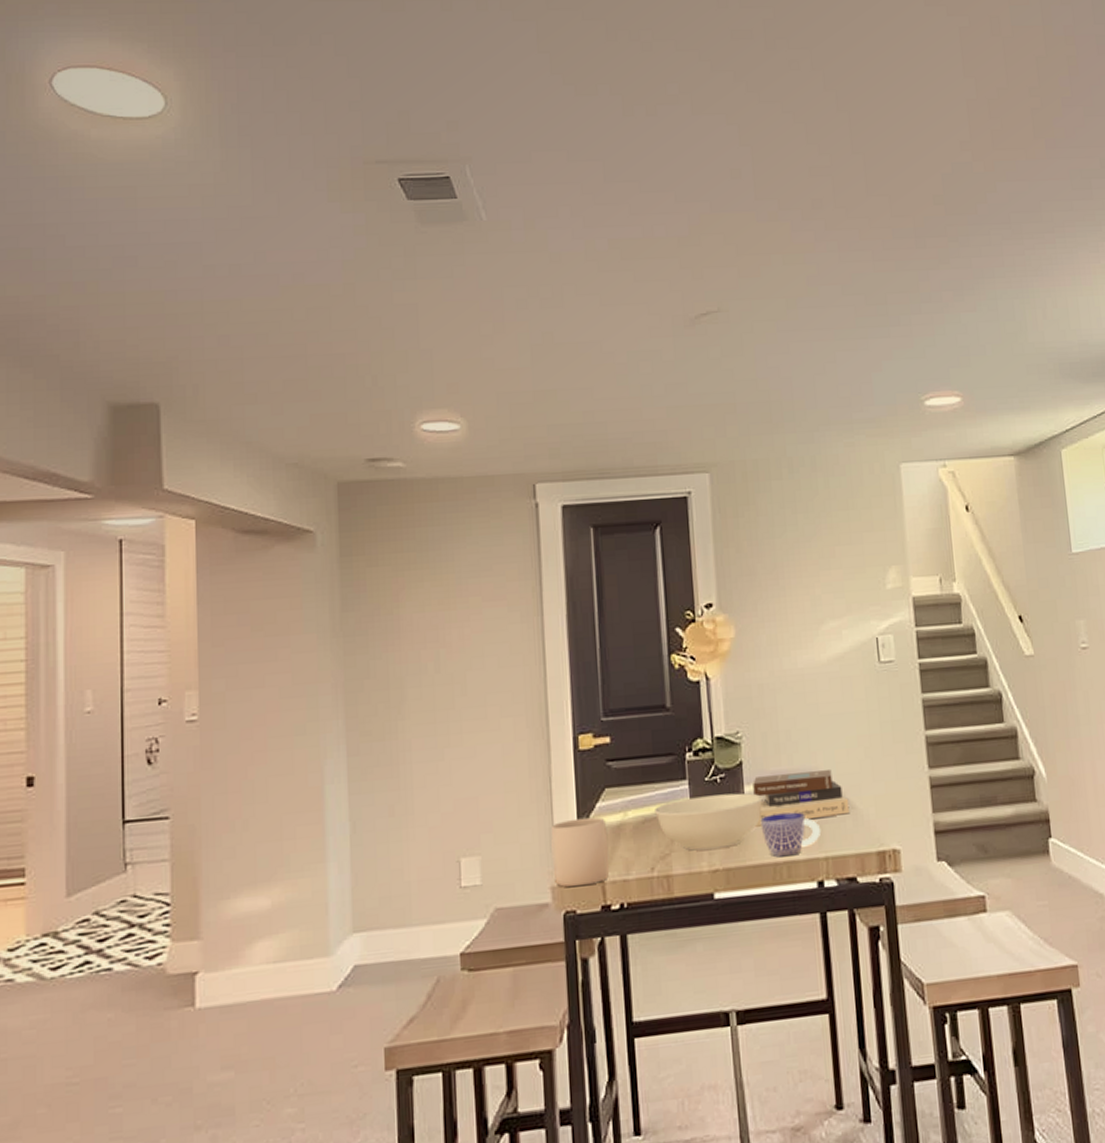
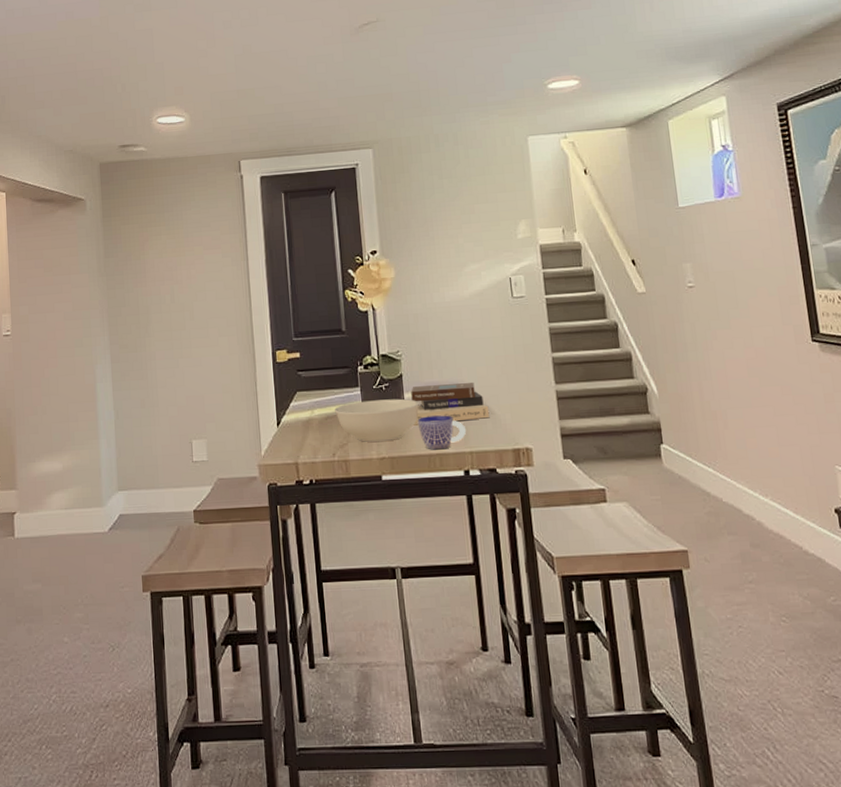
mug: present [550,817,610,888] -> none [257,413,302,466]

